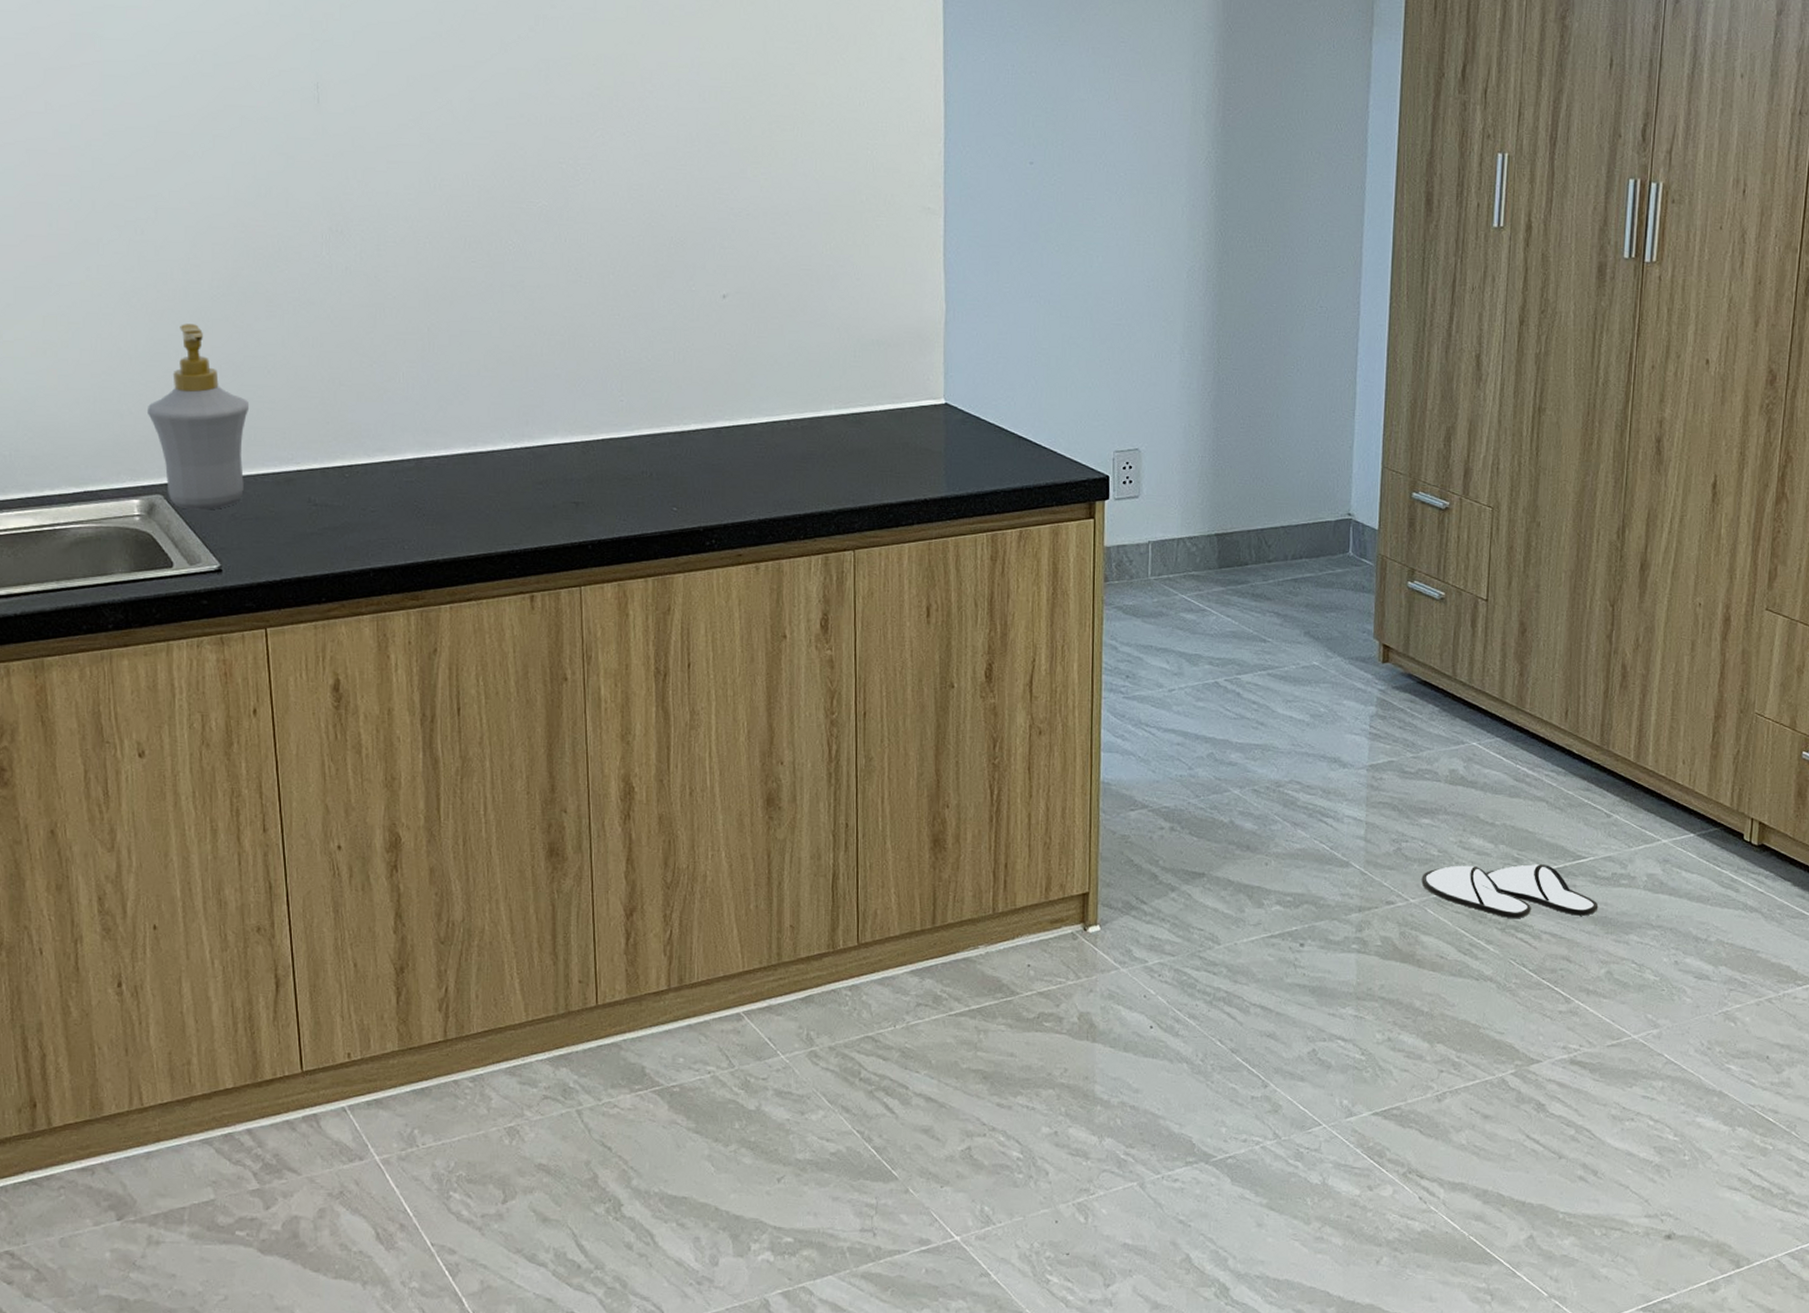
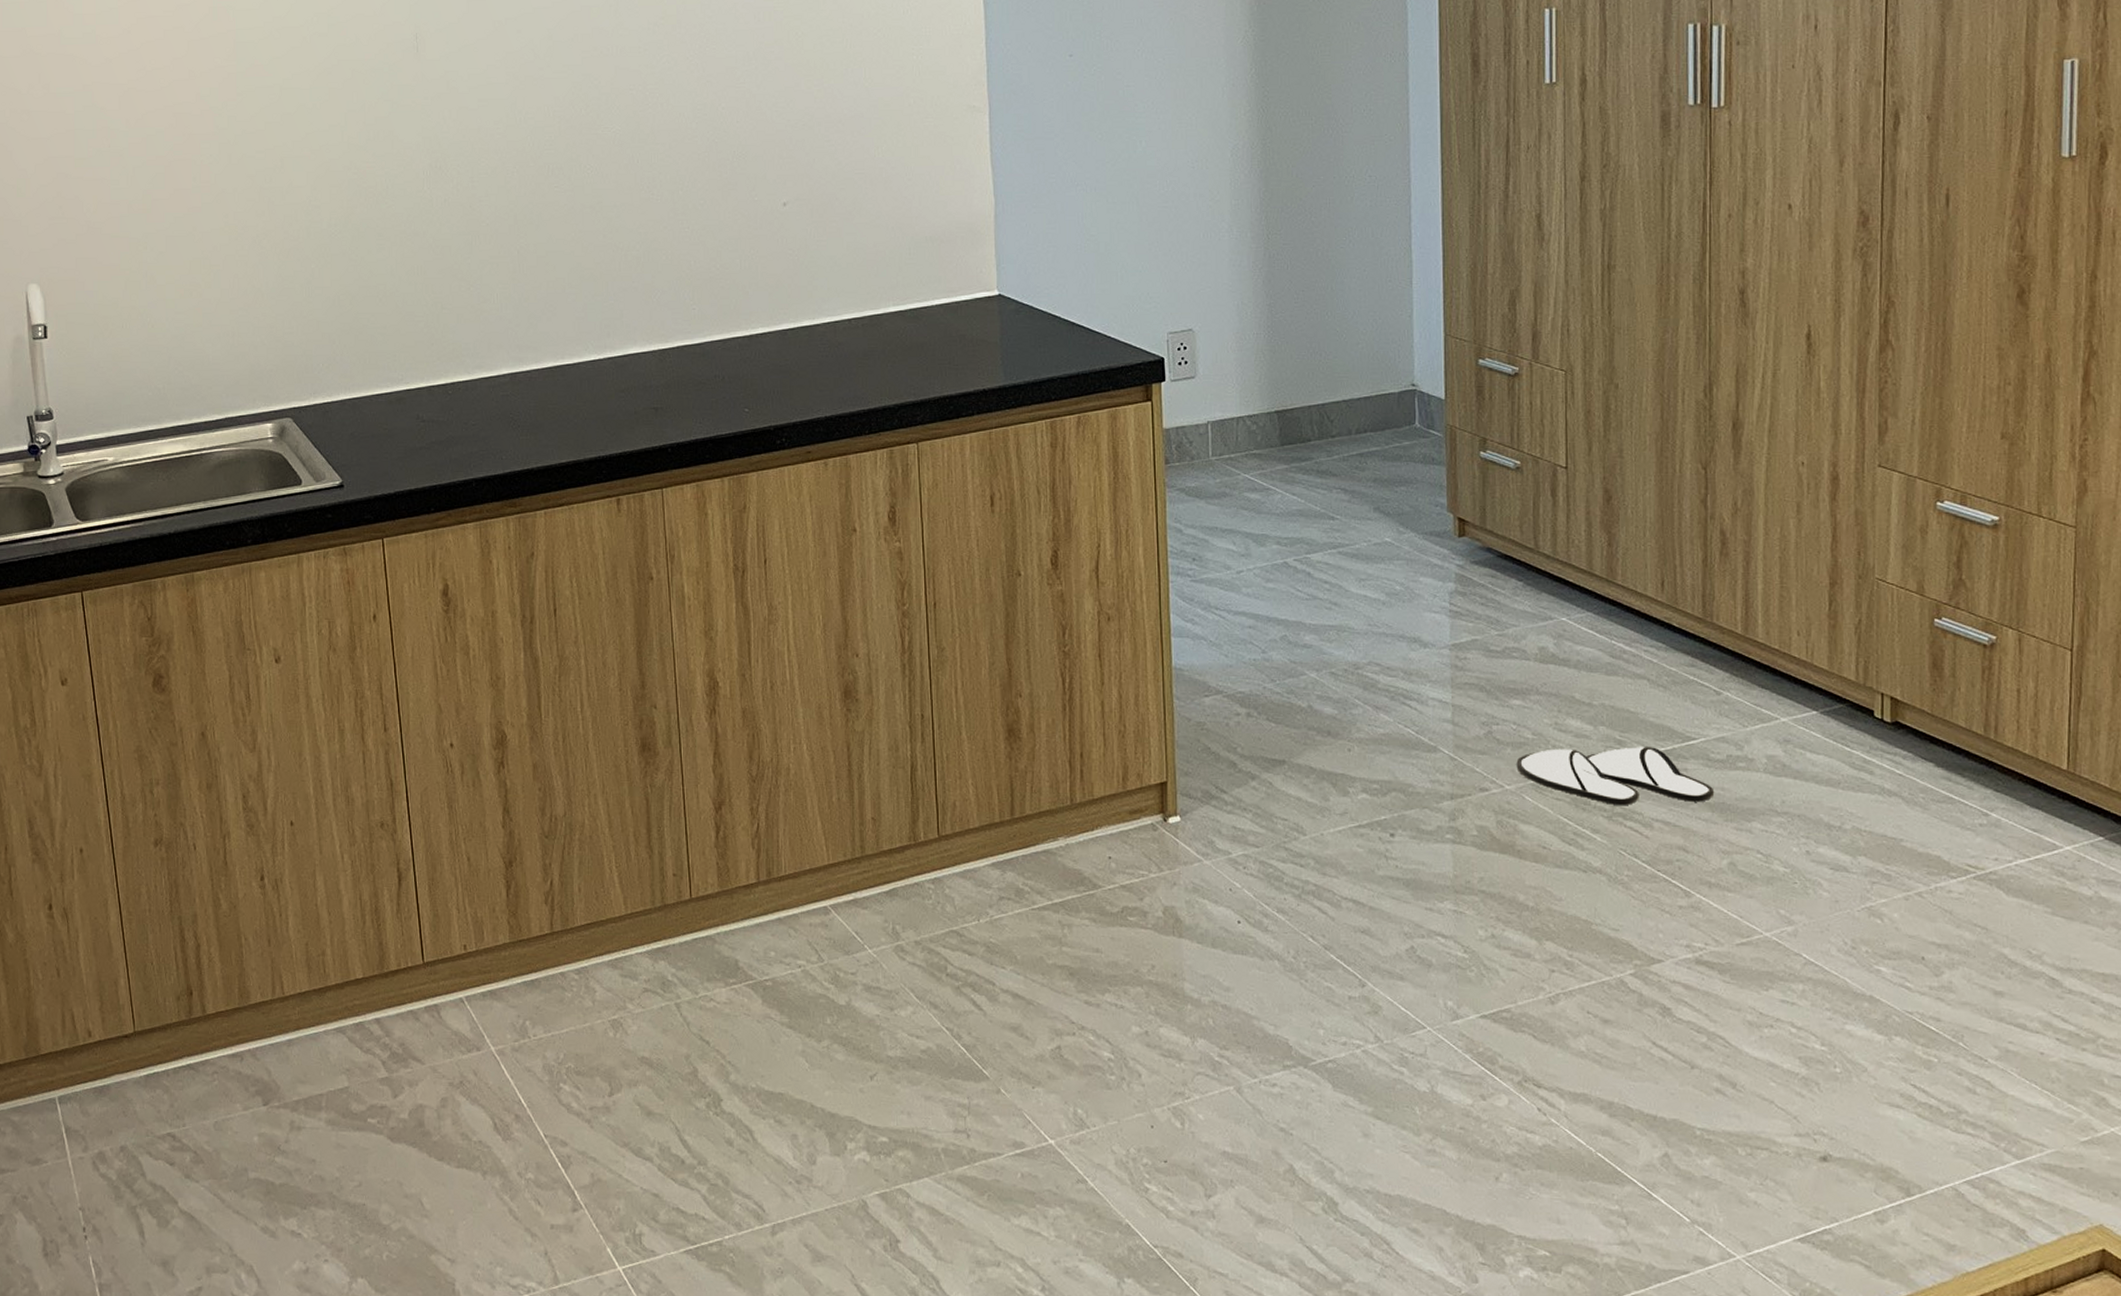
soap bottle: present [148,324,250,510] -> none [278,260,365,431]

